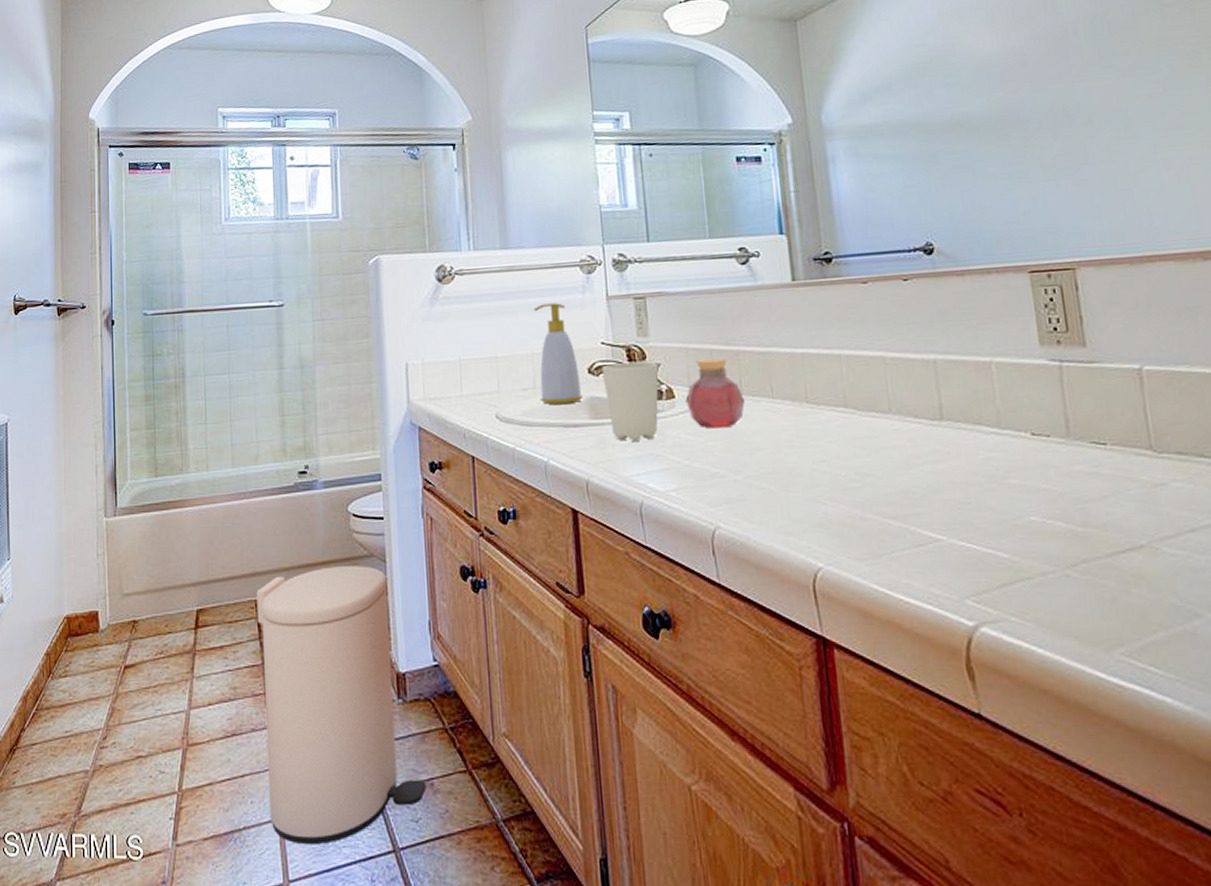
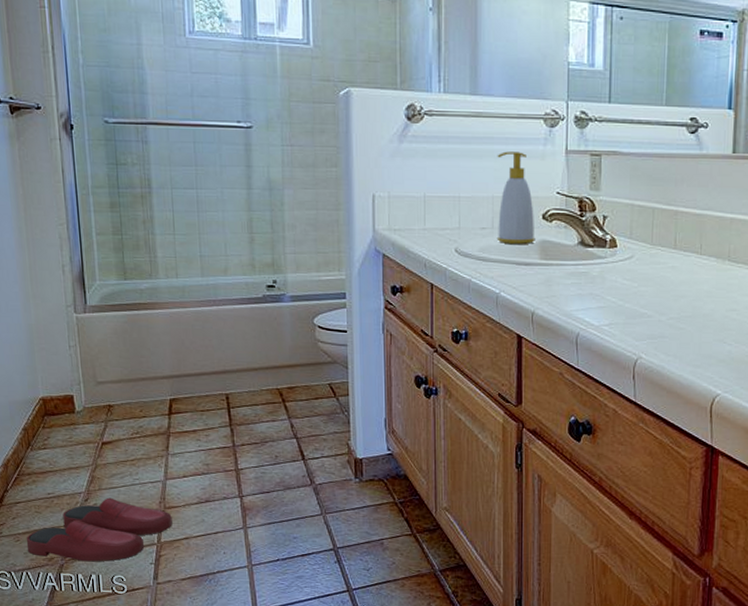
slippers: none [39,734,195,818] -> present [26,497,172,562]
pedal bin: present [256,566,427,844] -> none [226,369,377,585]
cup: present [602,361,659,441] -> none [555,212,606,281]
potion bottle: present [685,358,745,429] -> none [626,216,676,276]

